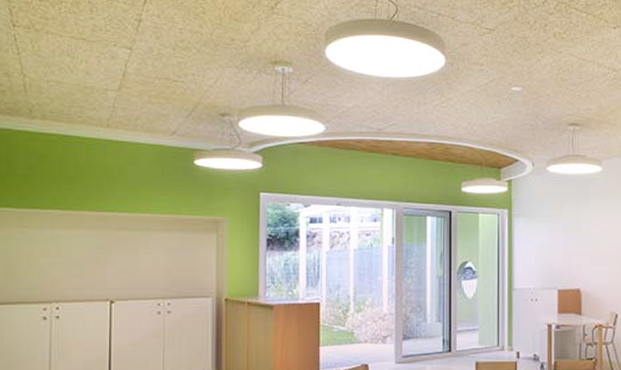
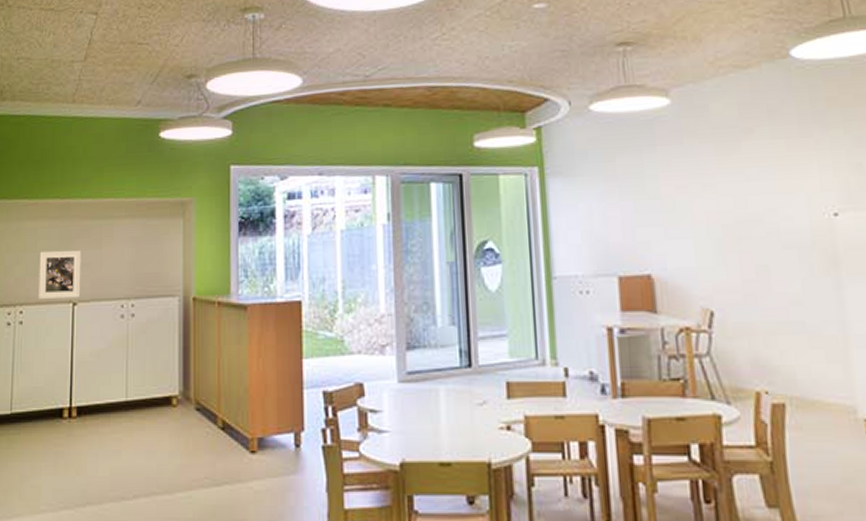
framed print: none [75,256,118,297] -> present [38,250,82,299]

